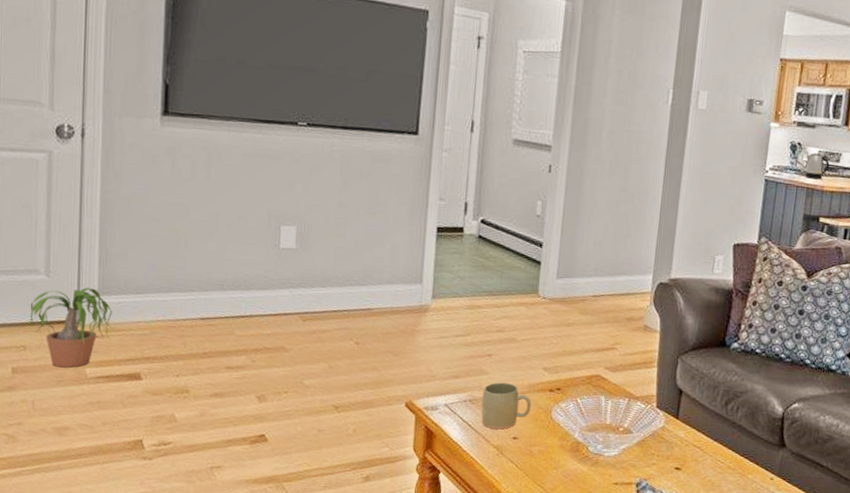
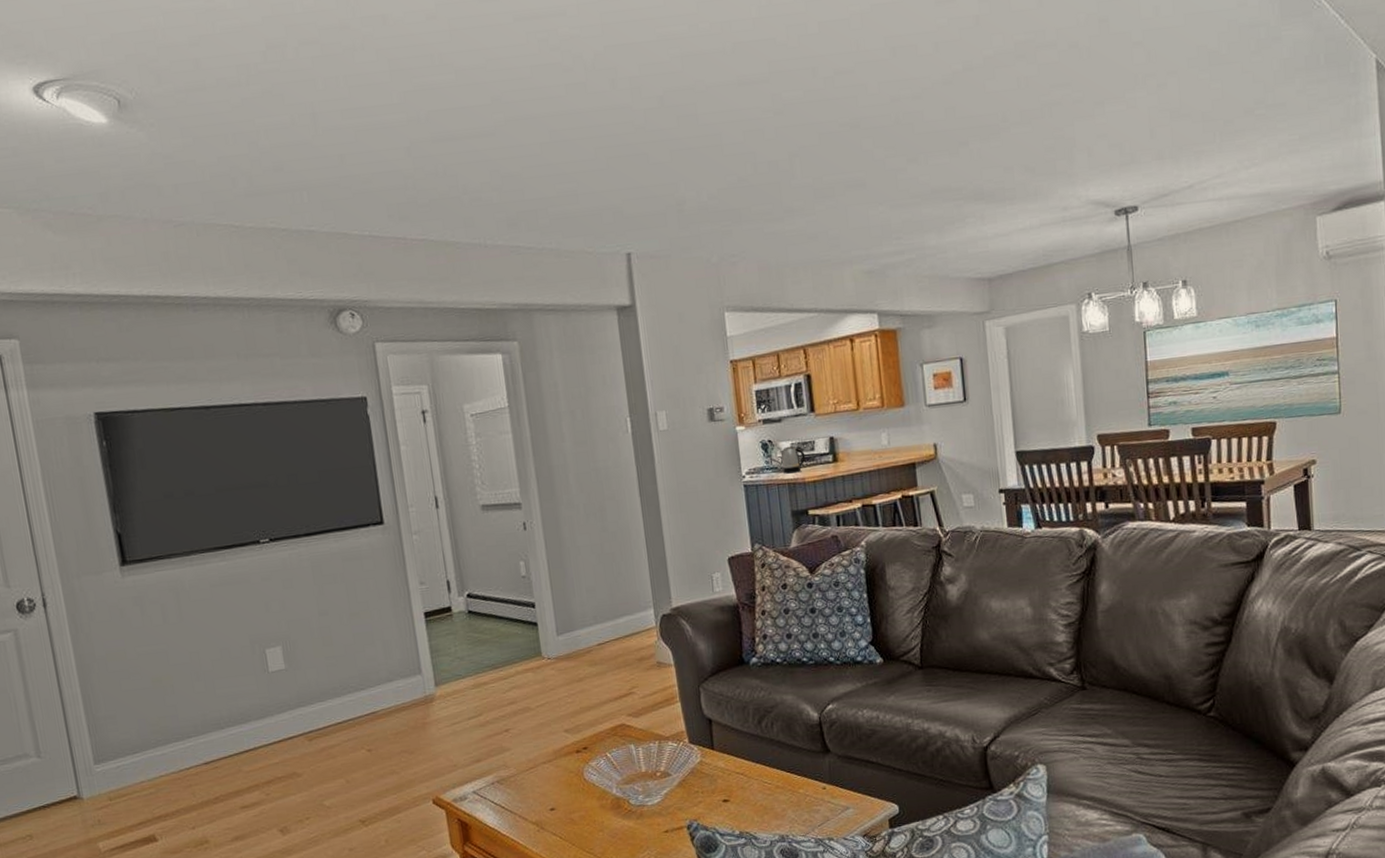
potted plant: present [15,287,114,368] -> none [16,759,118,849]
mug: present [481,382,531,430] -> none [509,754,562,806]

